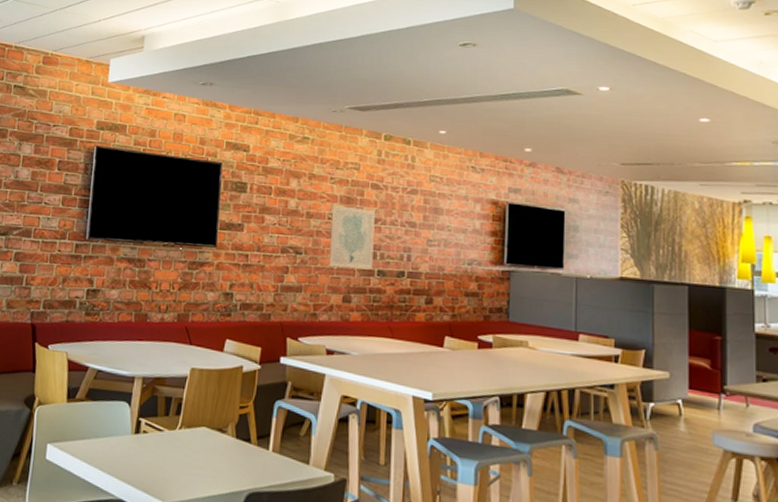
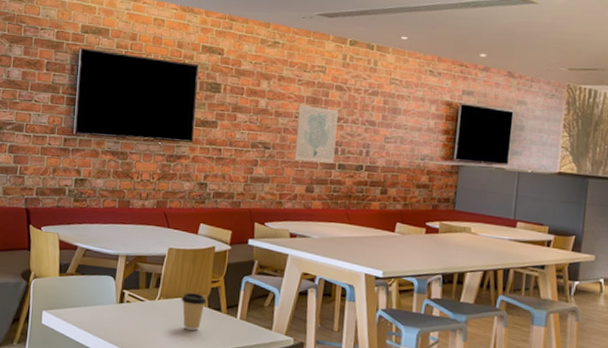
coffee cup: none [205,420,234,466] -> present [181,292,207,331]

